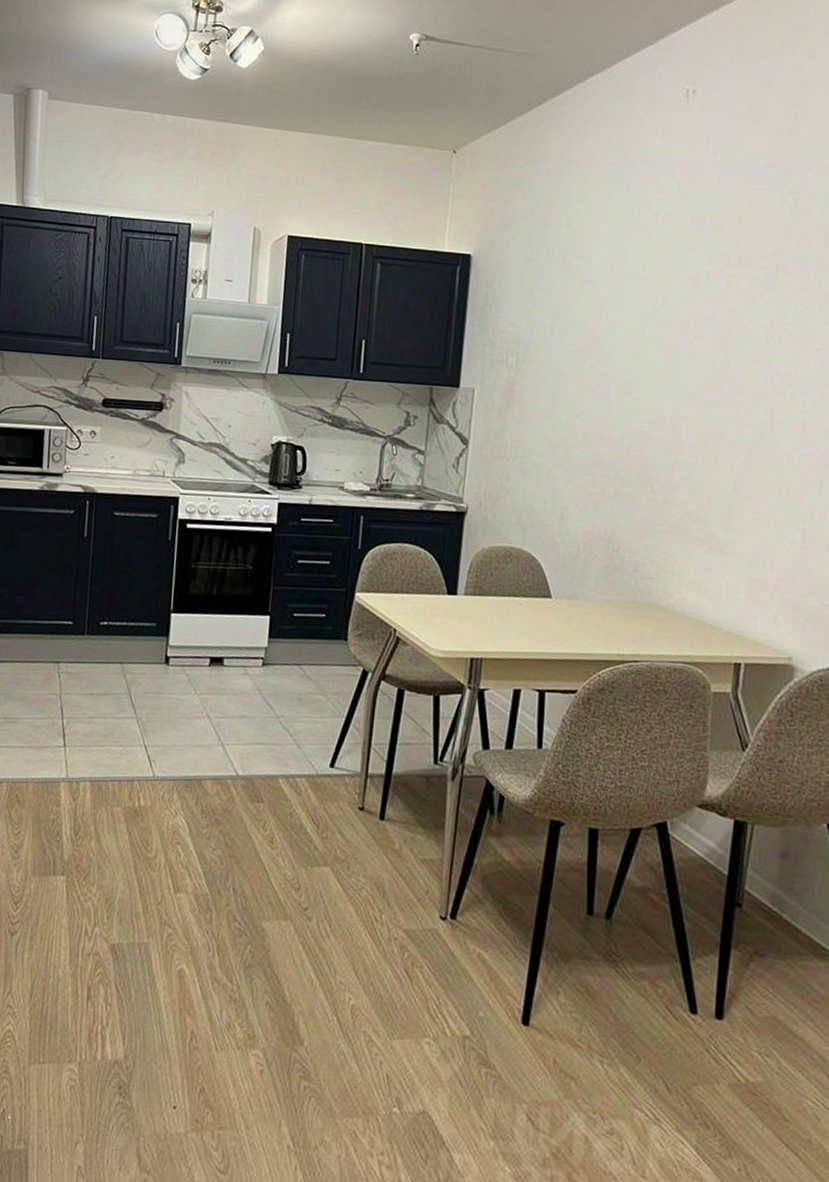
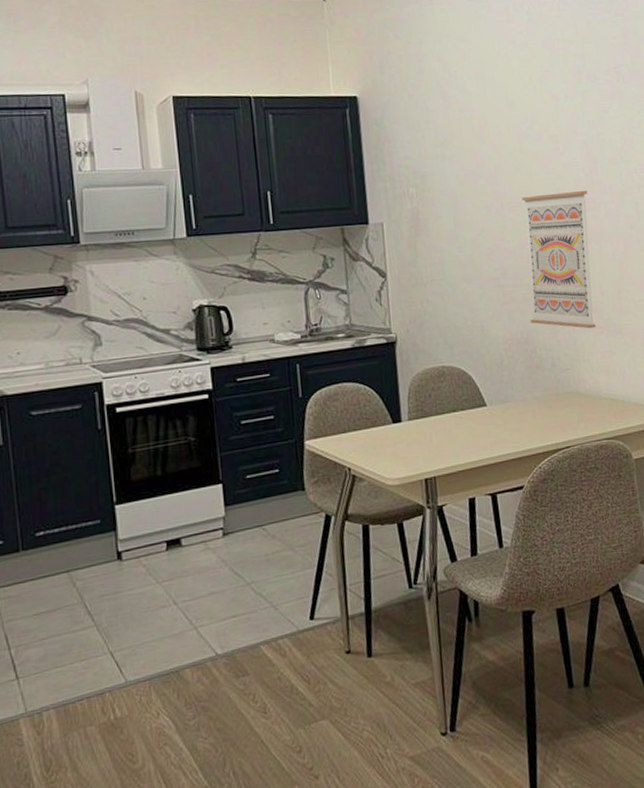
wall art: none [617,383,713,540] -> present [522,190,596,329]

